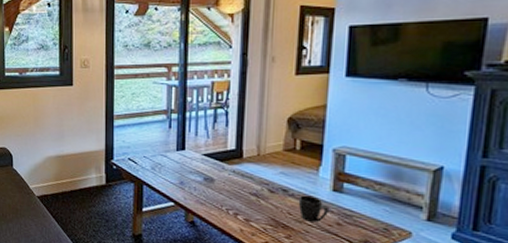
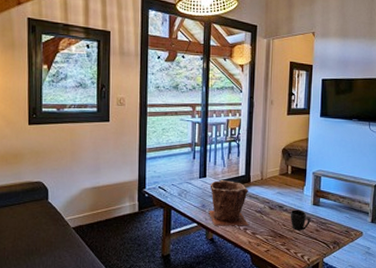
plant pot: none [188,153,241,210] -> present [209,179,249,226]

